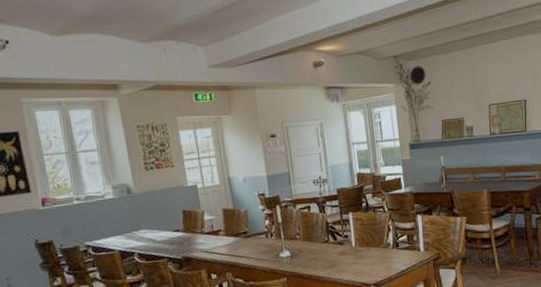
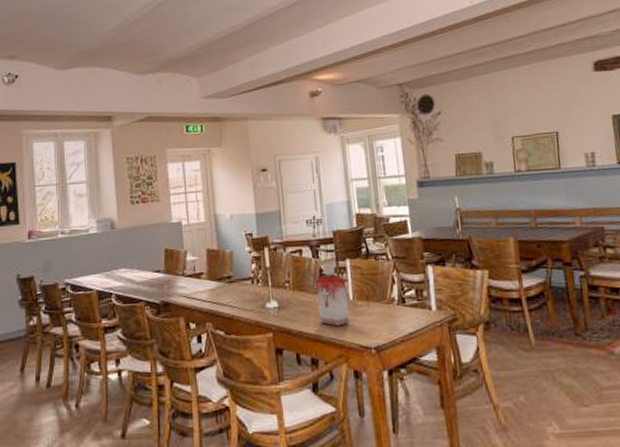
bottle: none [323,218,353,269] -> present [315,265,350,327]

